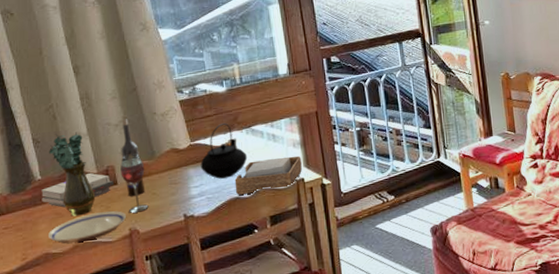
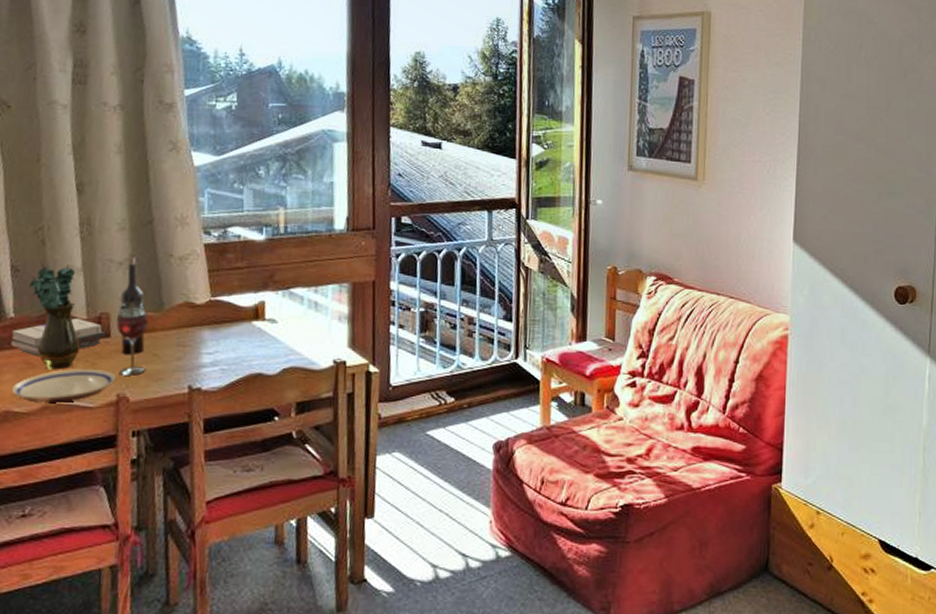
teapot: present [200,122,248,179] -> none [218,279,280,348]
napkin holder: present [234,155,302,195] -> none [258,331,346,372]

